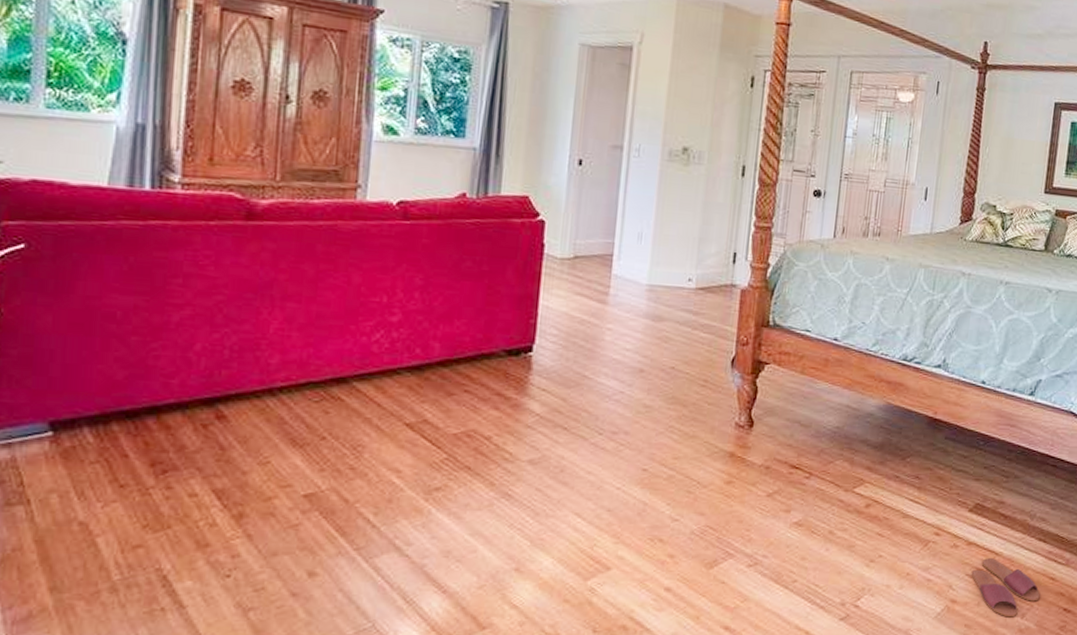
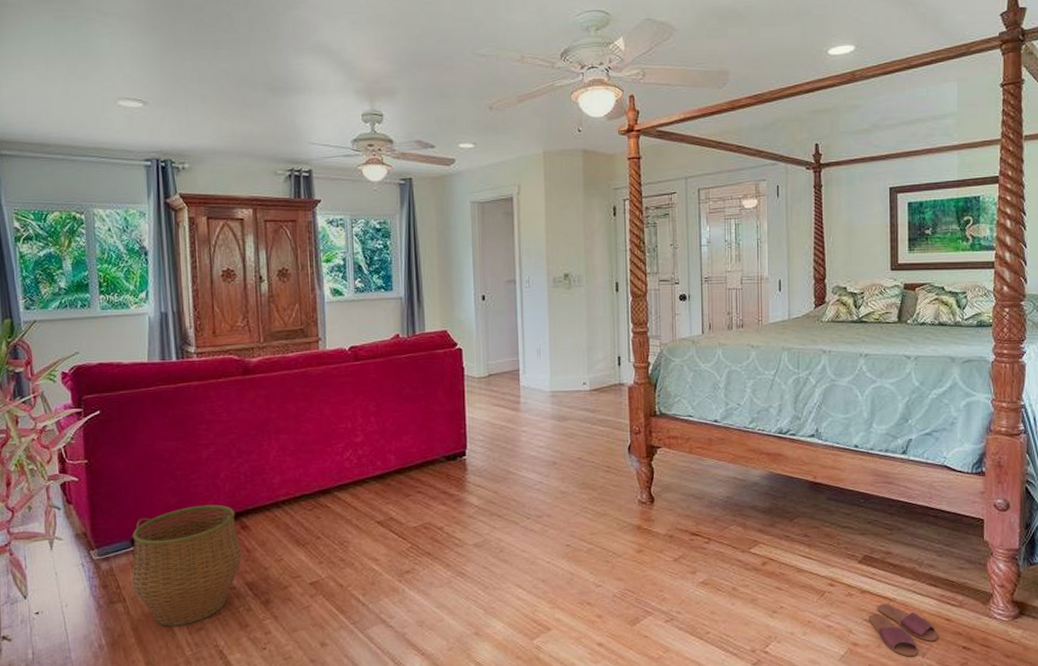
basket: none [43,383,214,541] -> present [132,504,243,626]

